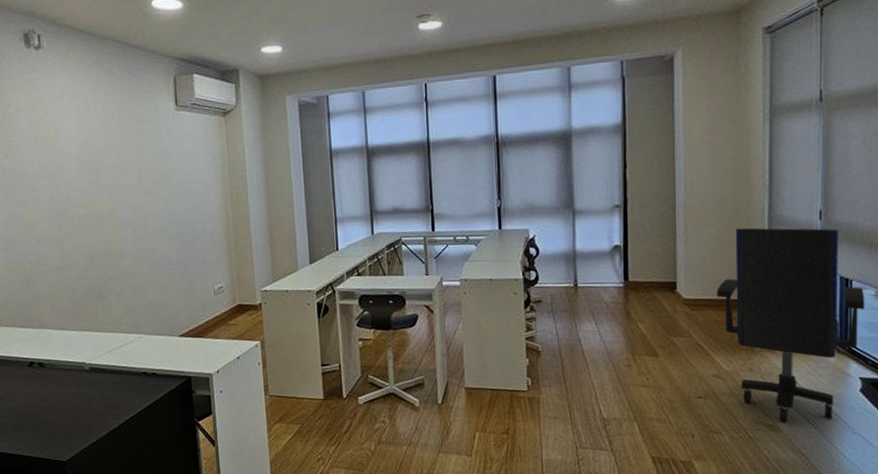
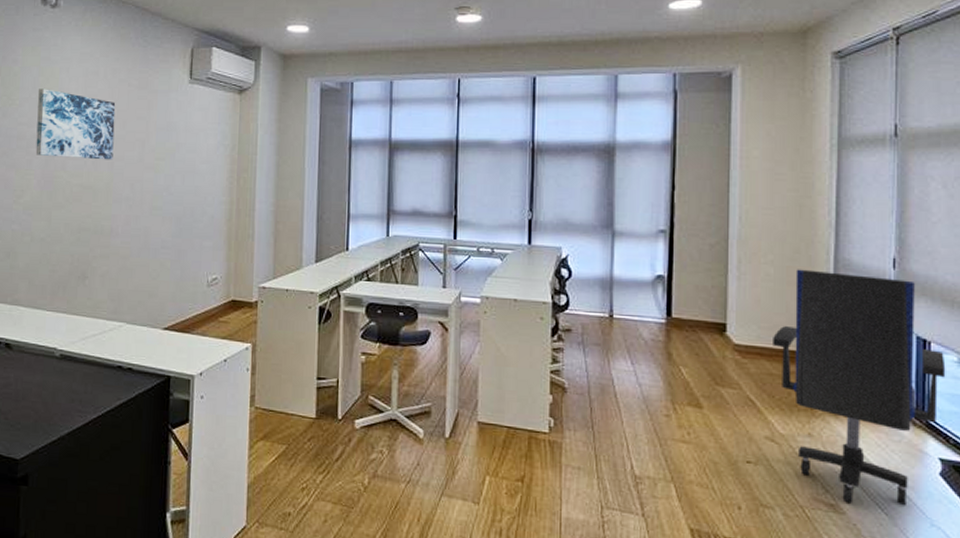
wall art: none [35,128,114,191] -> present [35,88,116,160]

